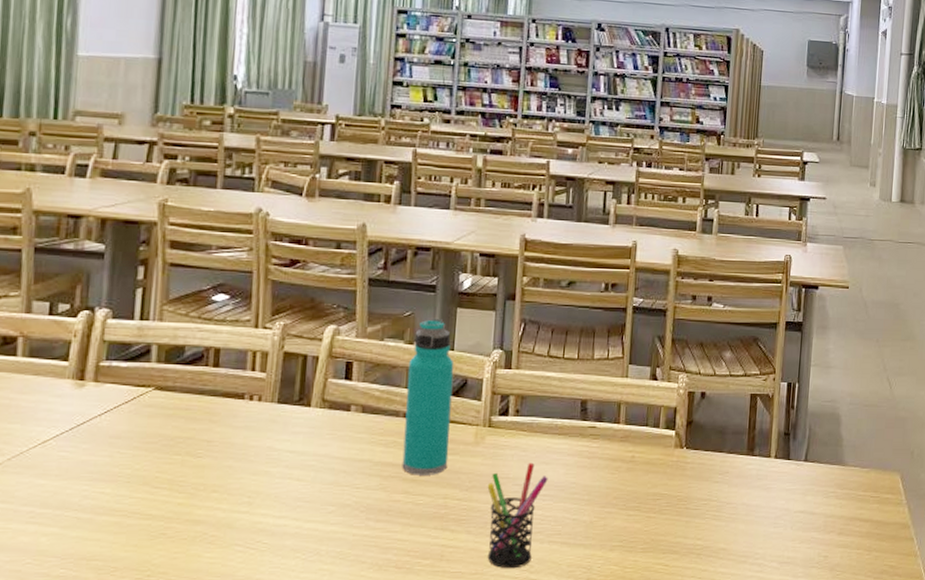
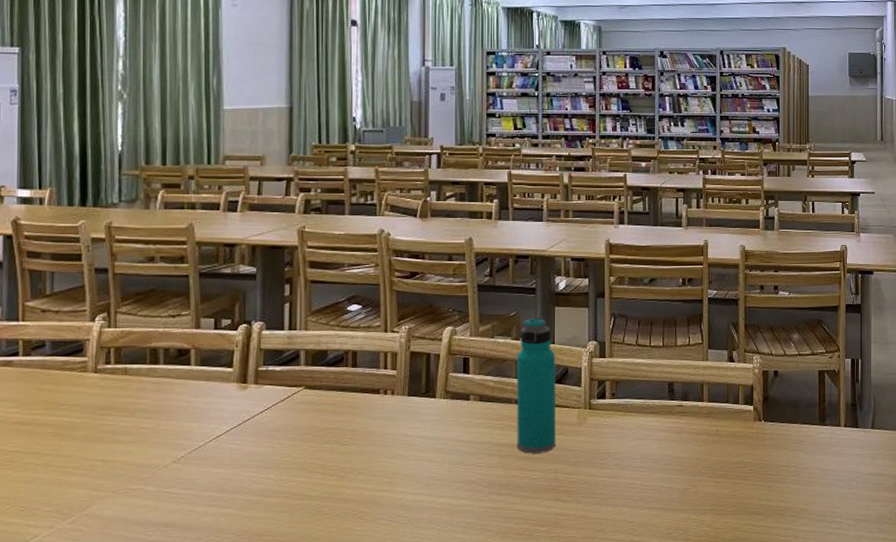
pen holder: present [487,462,548,569] -> none [591,439,644,533]

